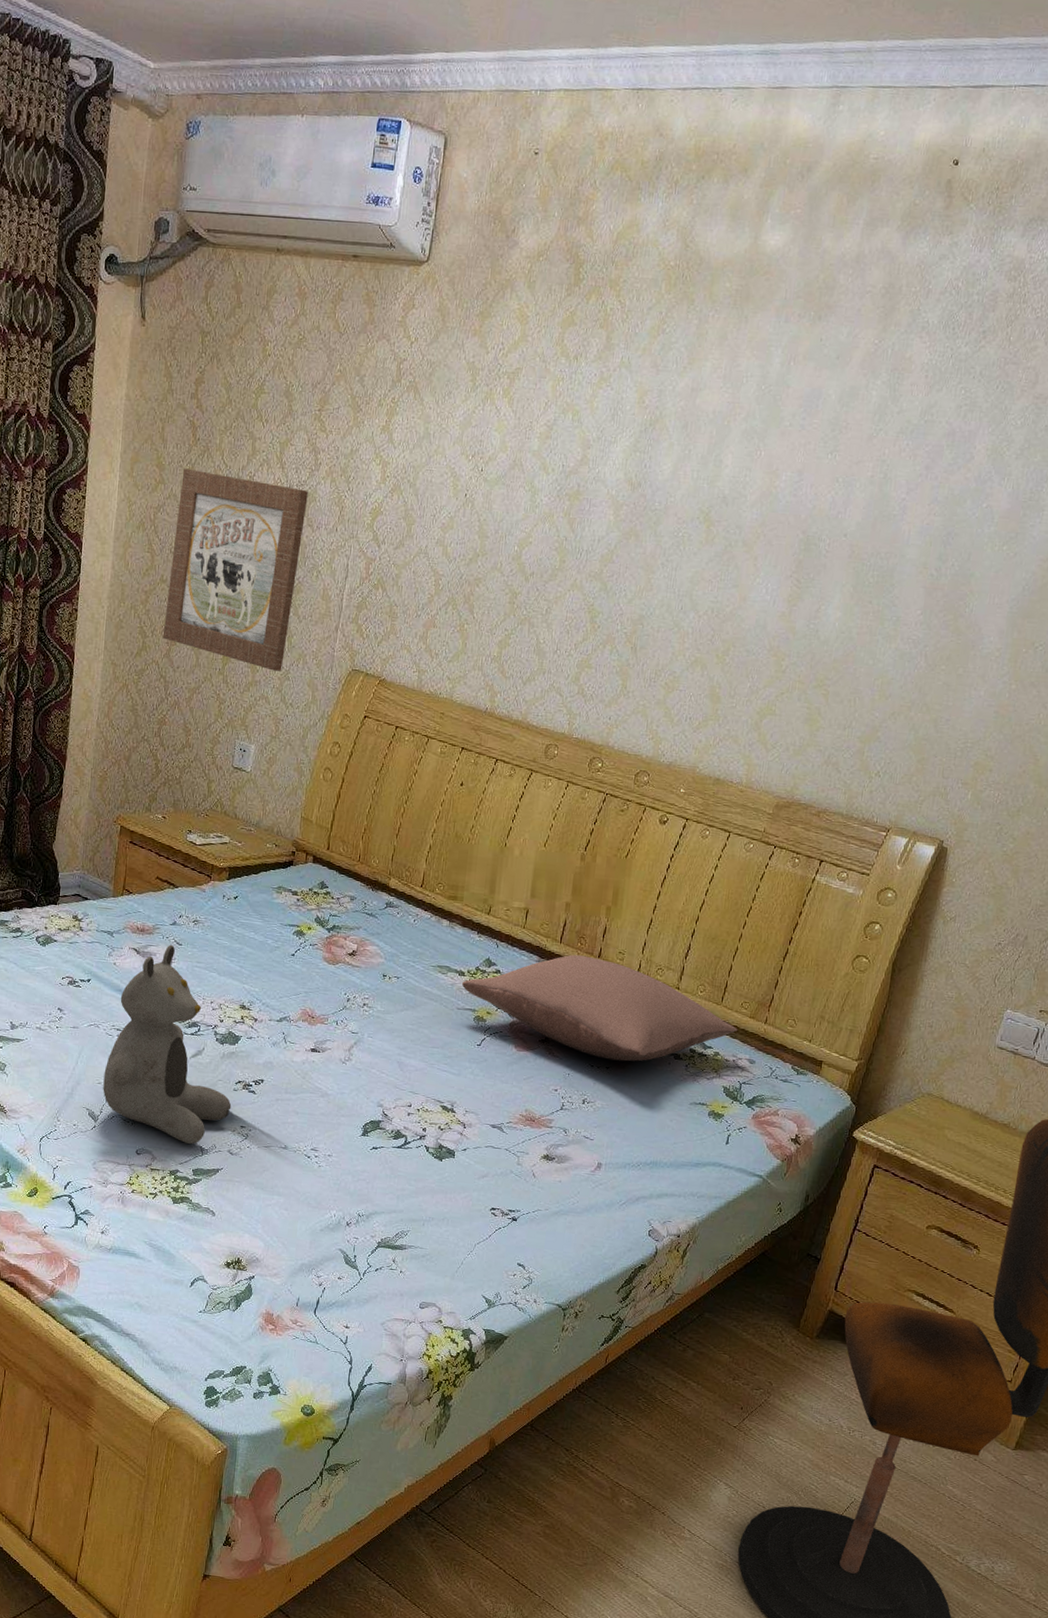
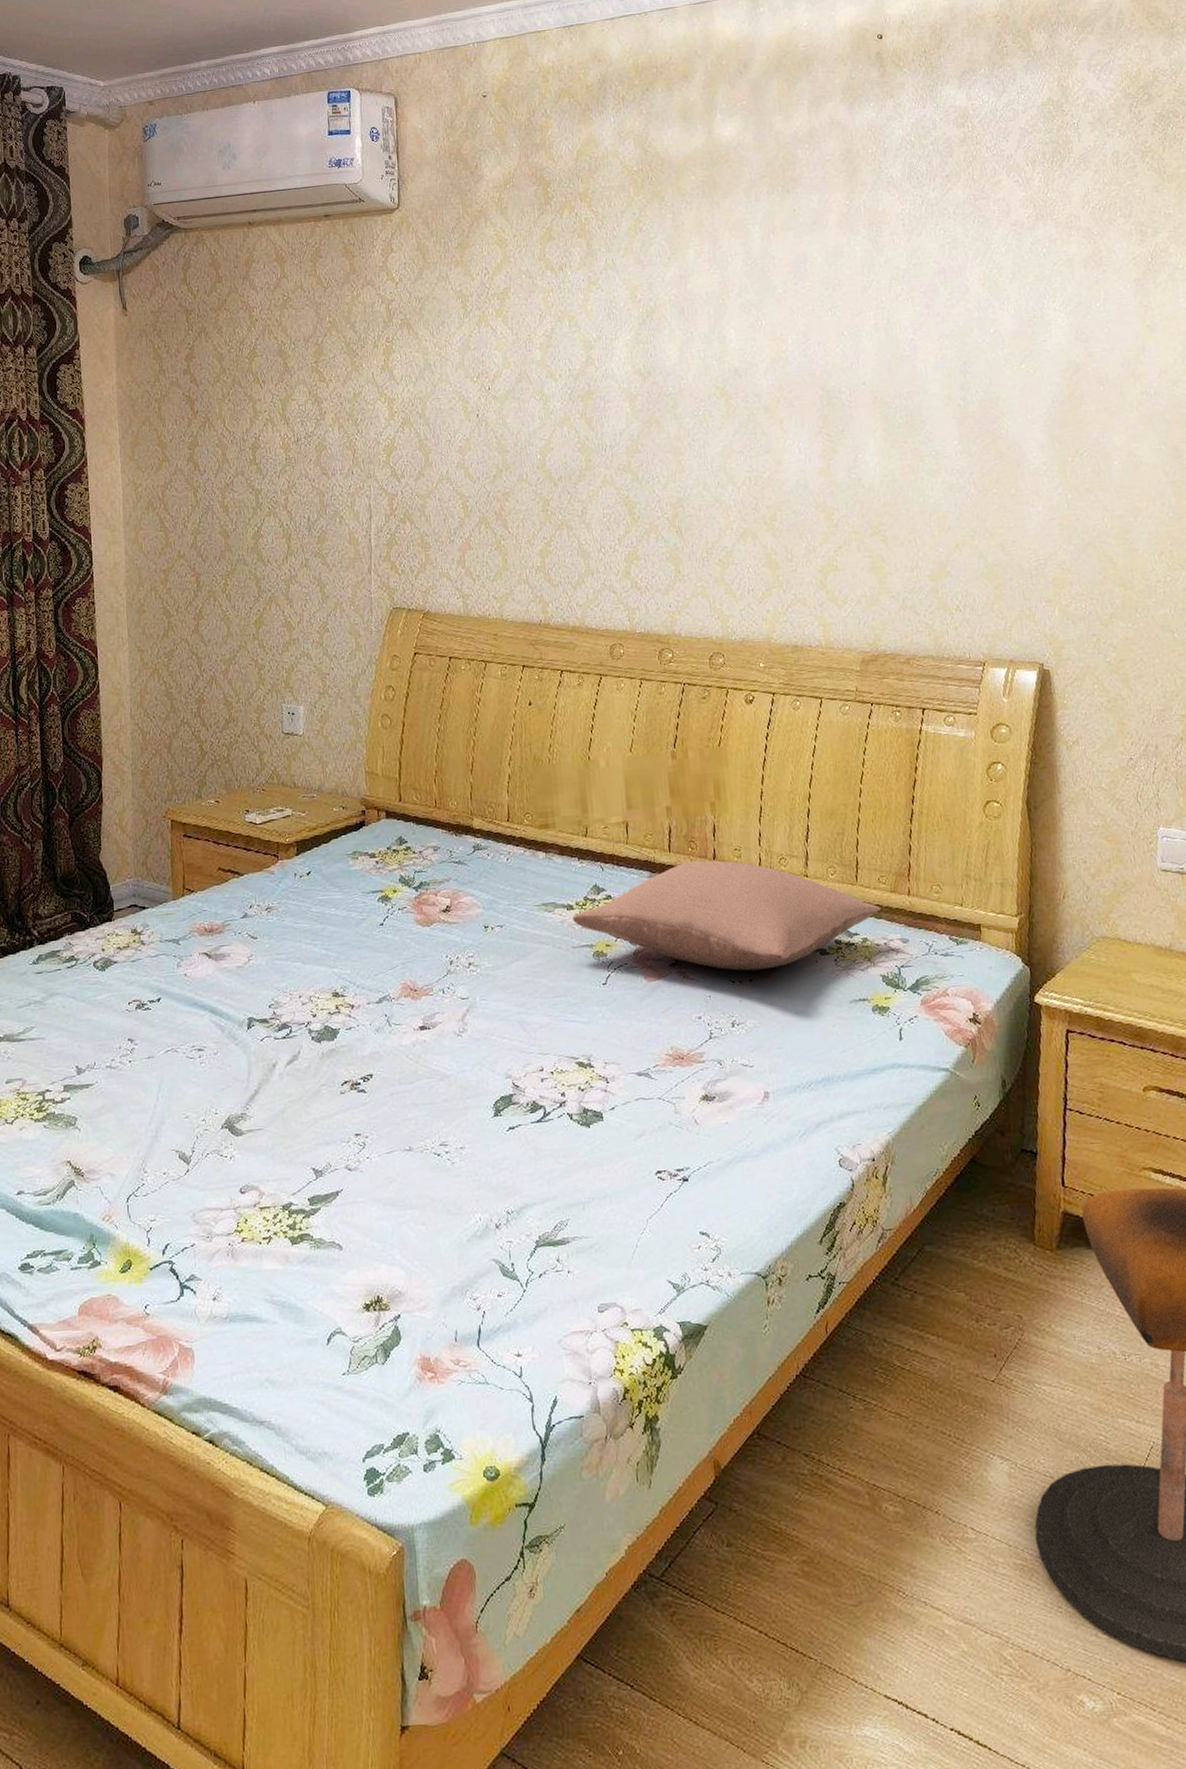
teddy bear: present [103,944,232,1144] -> none [190,940,341,1168]
wall art: present [162,468,308,672] -> none [185,440,320,626]

